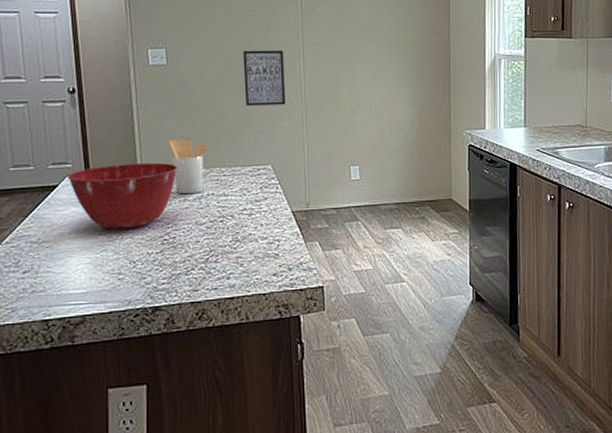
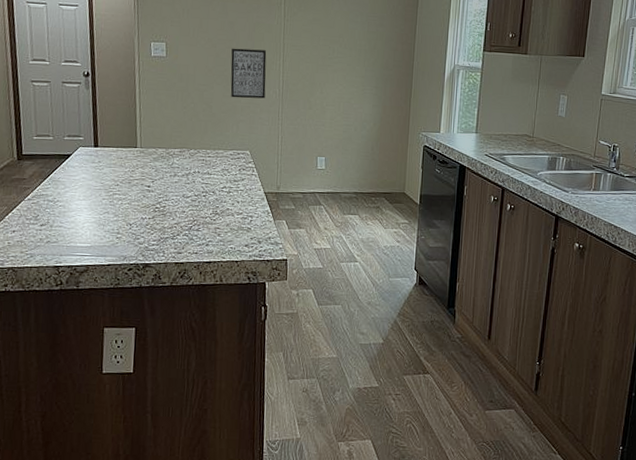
mixing bowl: present [68,162,178,230] -> none [80,140,170,196]
utensil holder: present [169,139,208,195] -> none [164,122,197,171]

